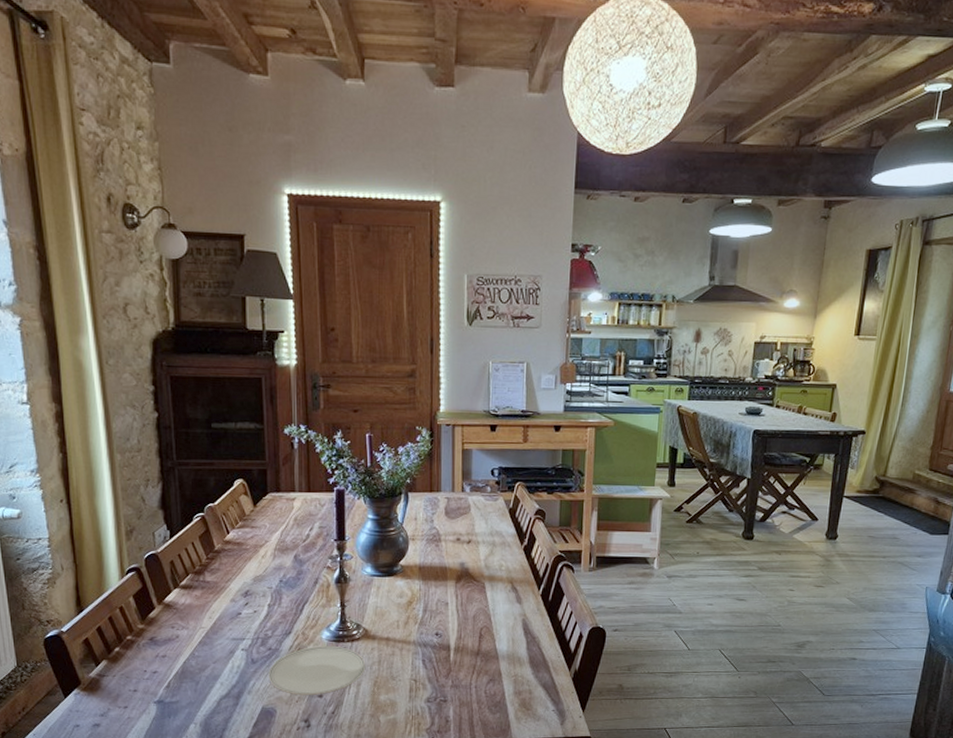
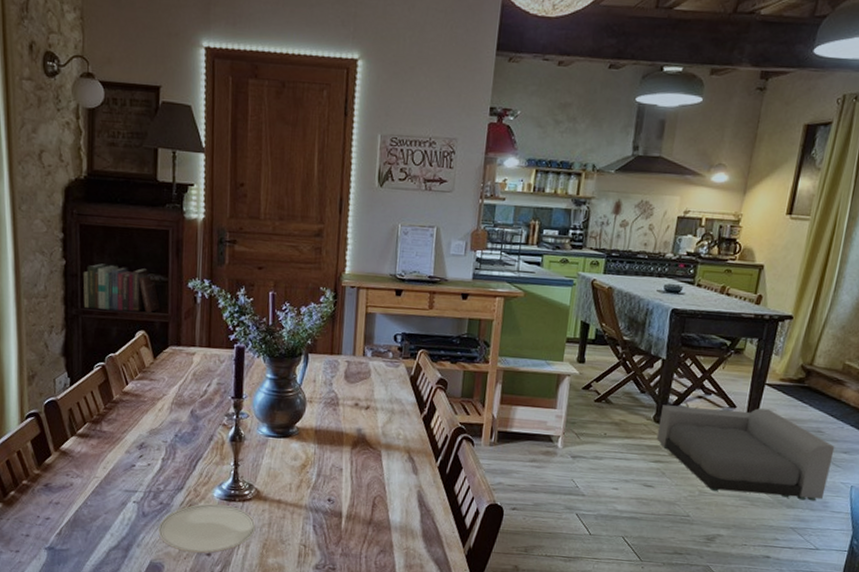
books: none [177,414,257,461] -> present [83,263,160,313]
dog bed: none [746,520,910,604] -> present [656,405,835,502]

